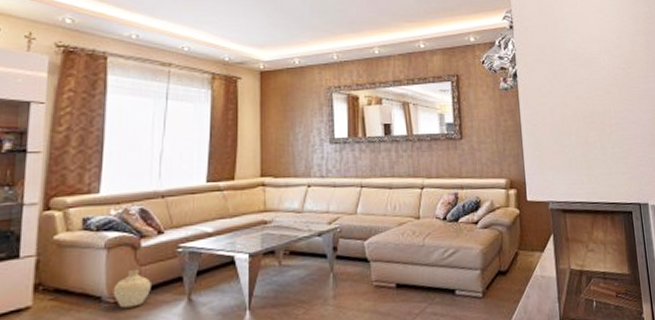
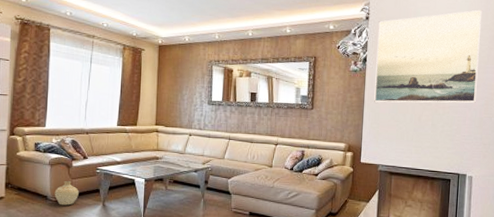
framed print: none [524,13,643,125] -> present [374,9,483,104]

